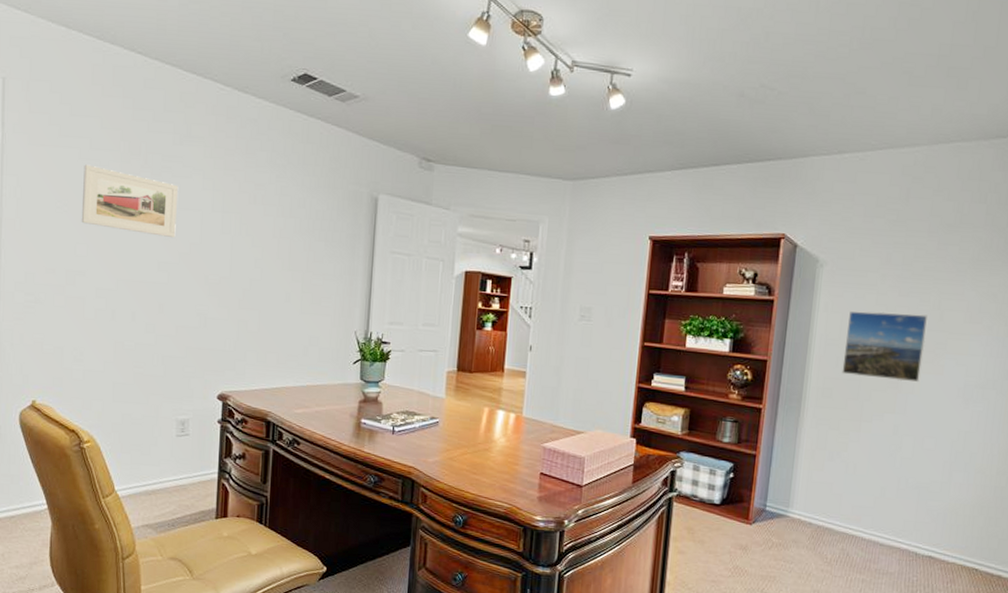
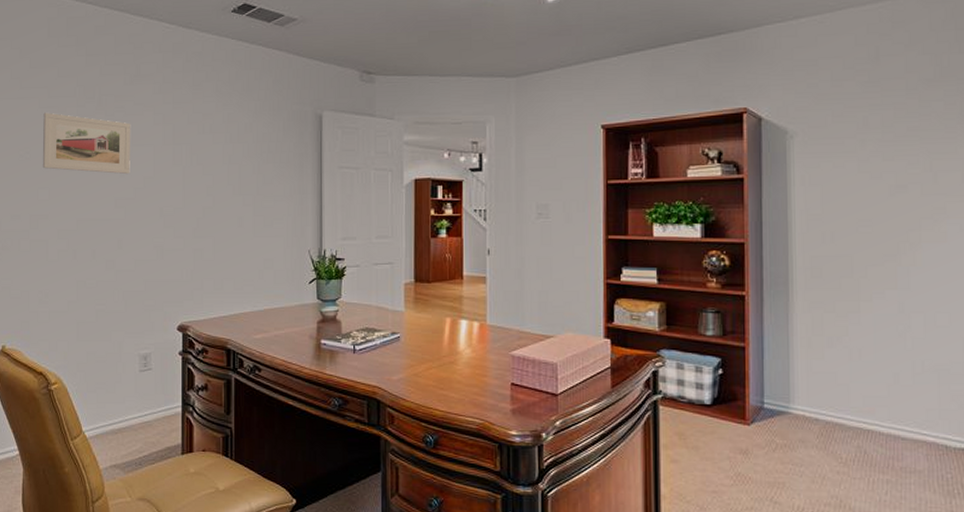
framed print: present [842,310,927,383] -> none [829,178,921,253]

